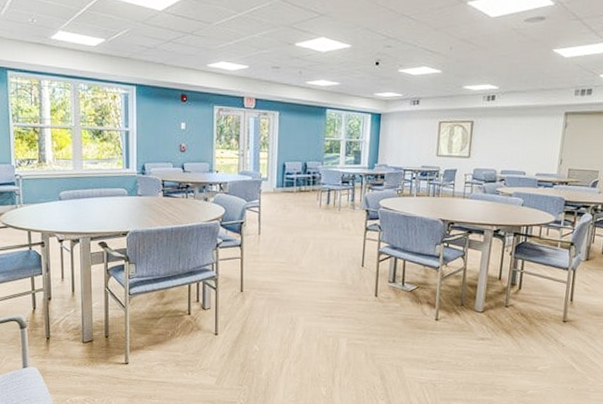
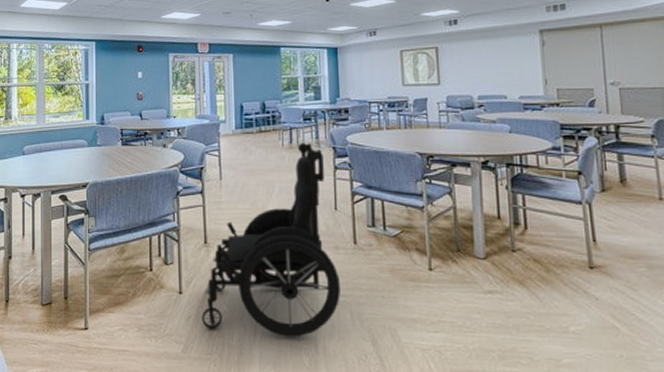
wheelchair: none [235,204,359,373] -> present [201,143,341,337]

